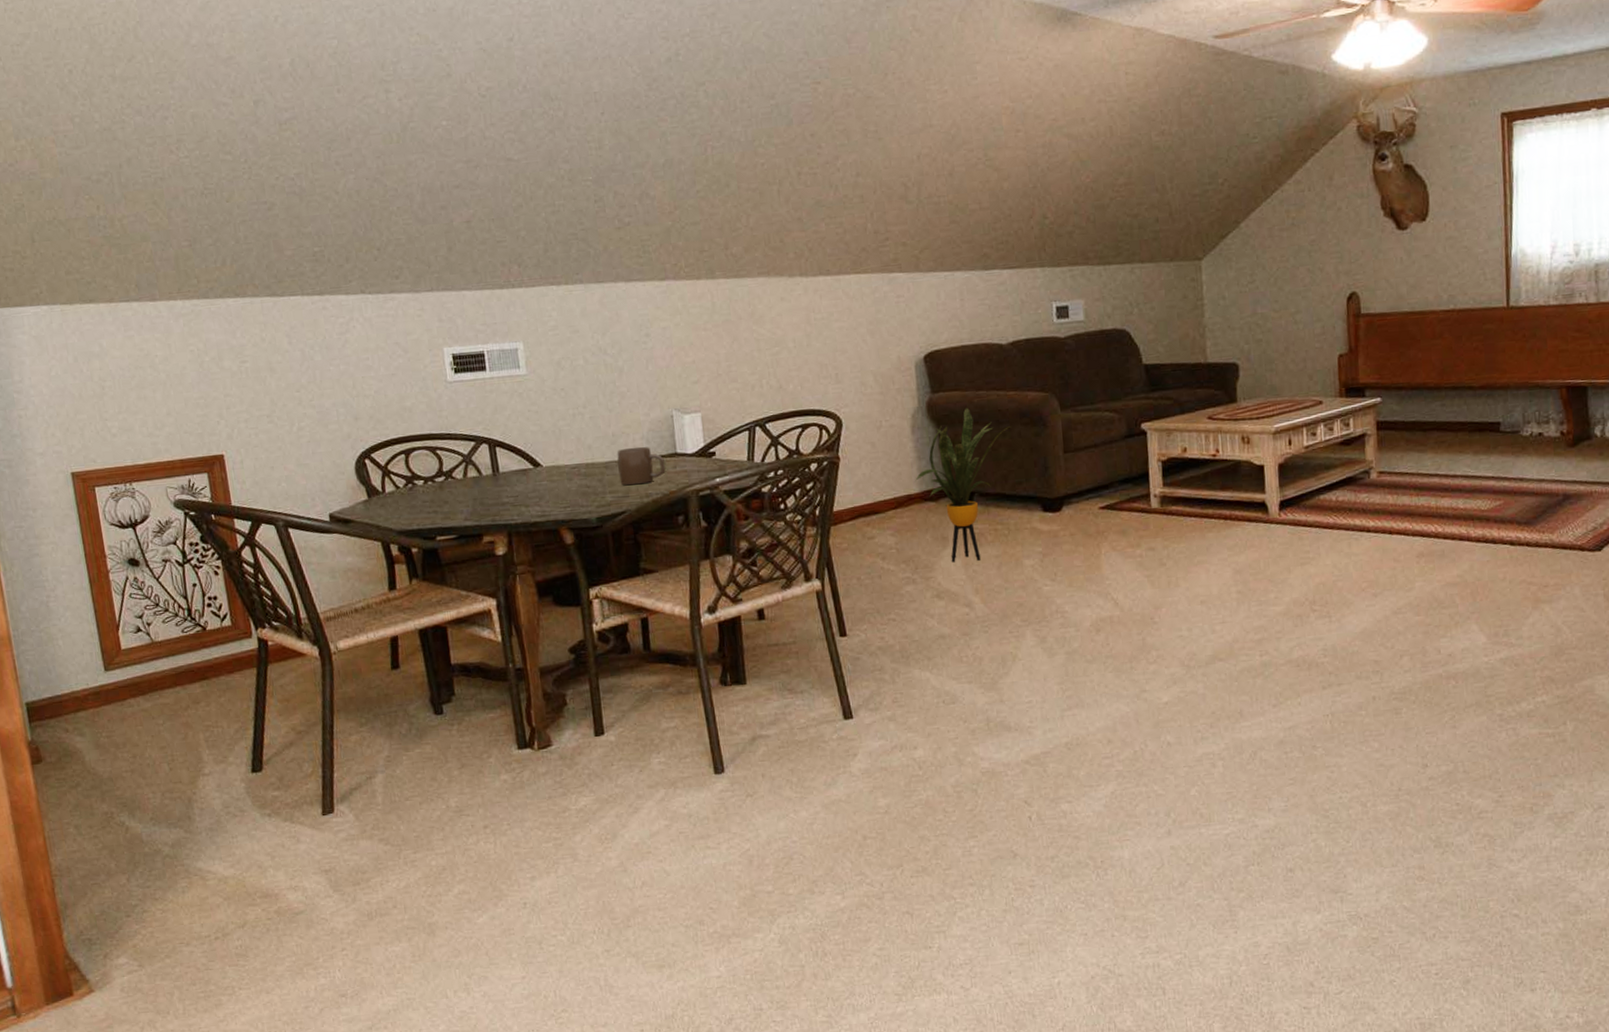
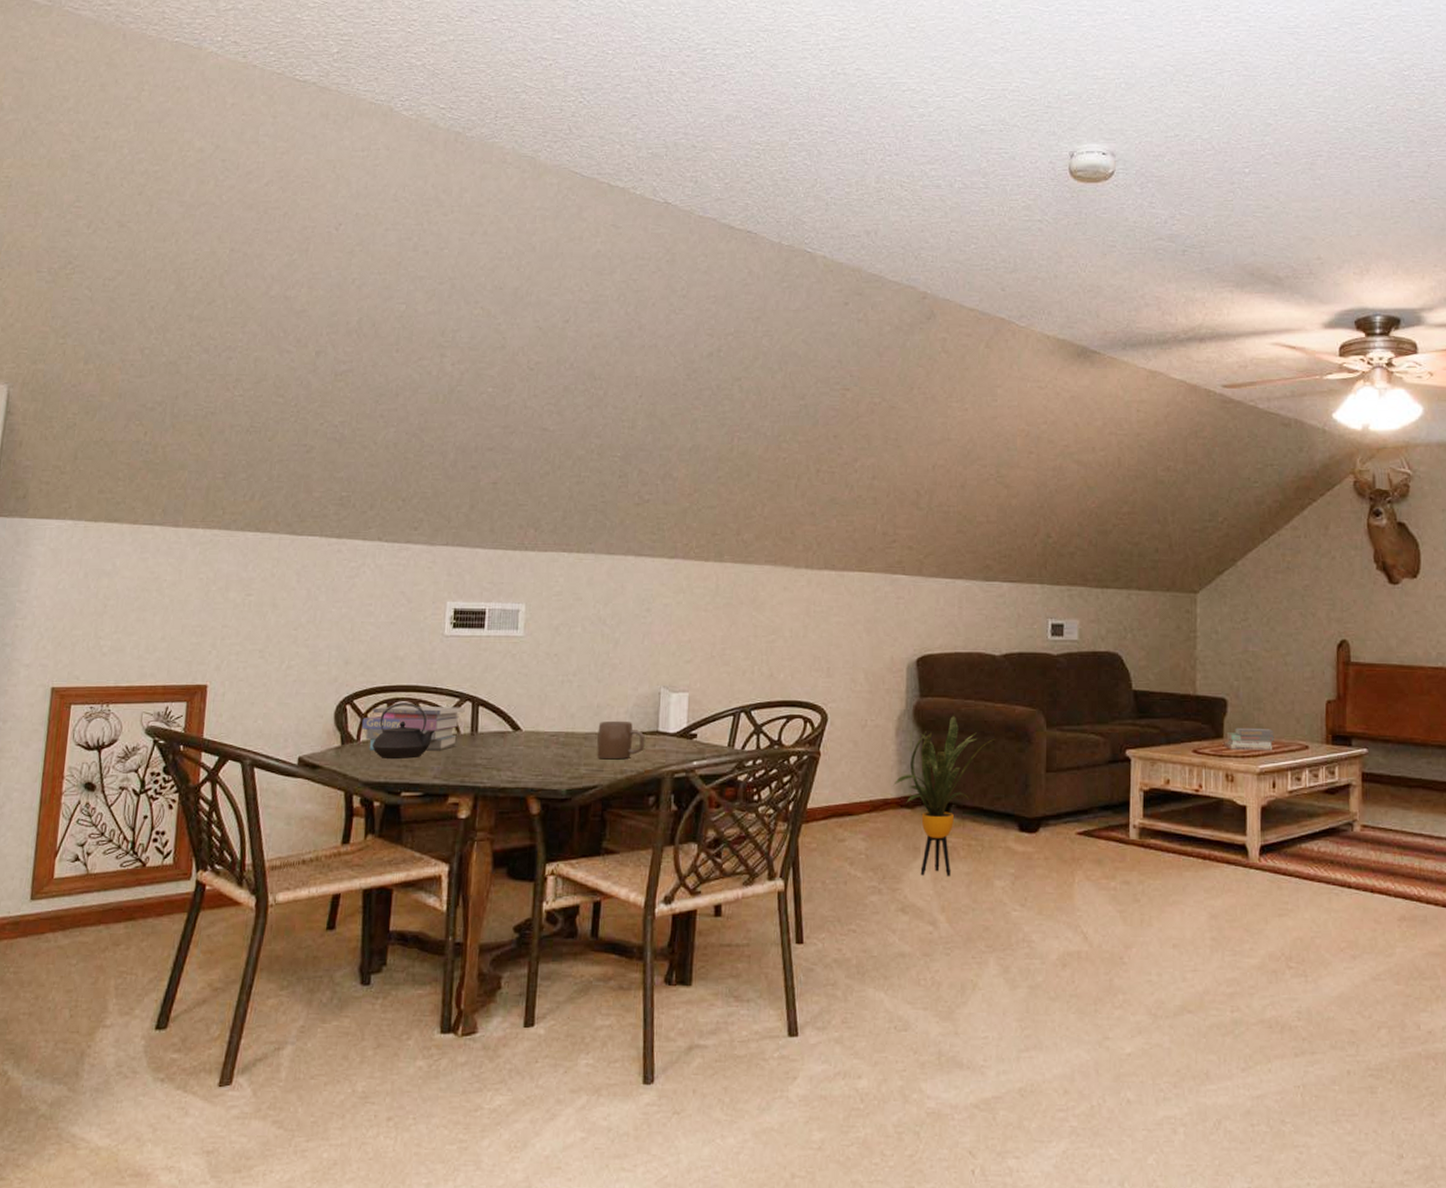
books: none [383,449,483,502] -> present [361,705,465,752]
teapot: none [398,451,458,507] -> present [372,702,436,759]
books: none [1238,388,1288,414] -> present [1224,727,1274,751]

